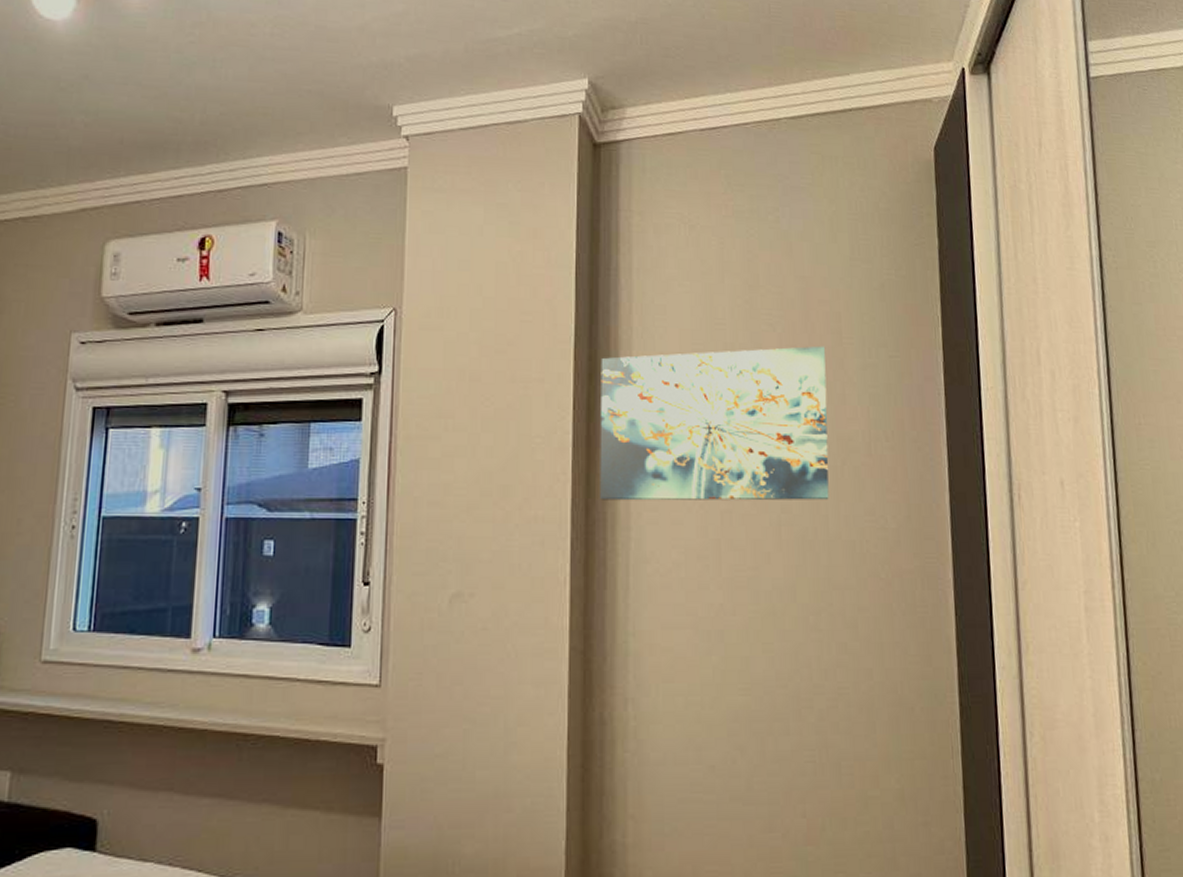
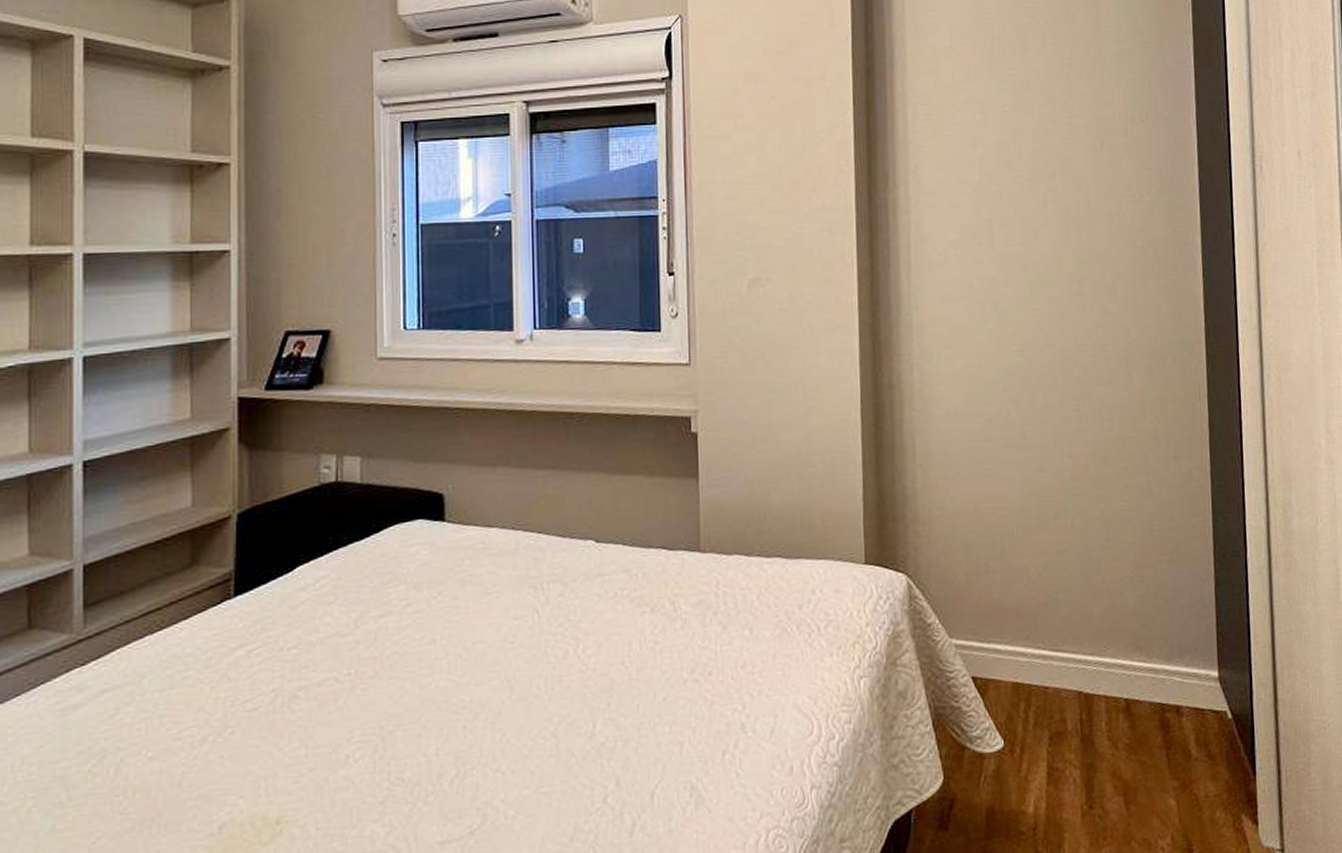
wall art: present [600,346,829,501] -> none [877,35,1090,188]

